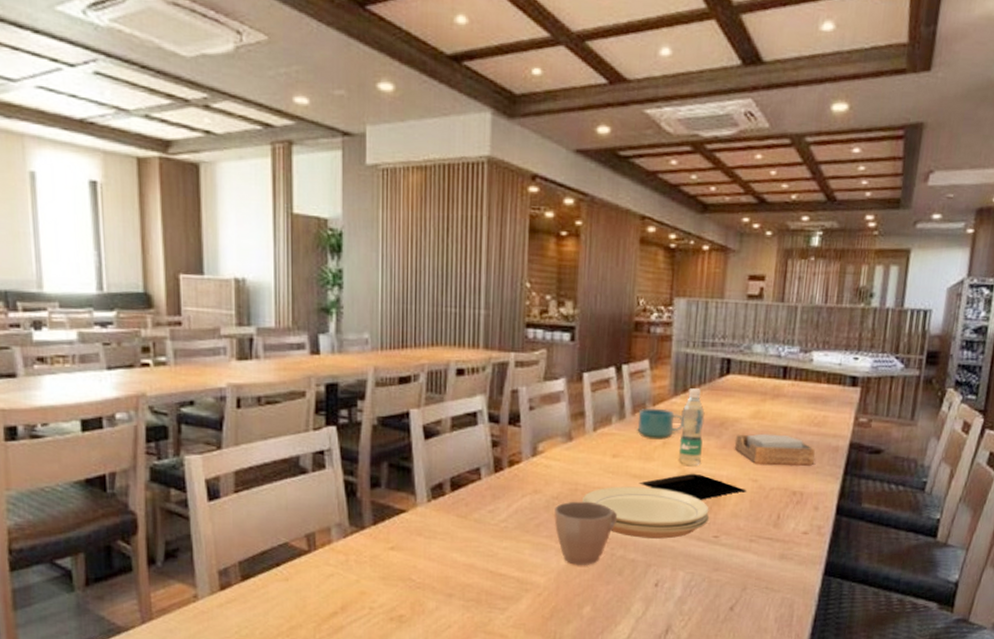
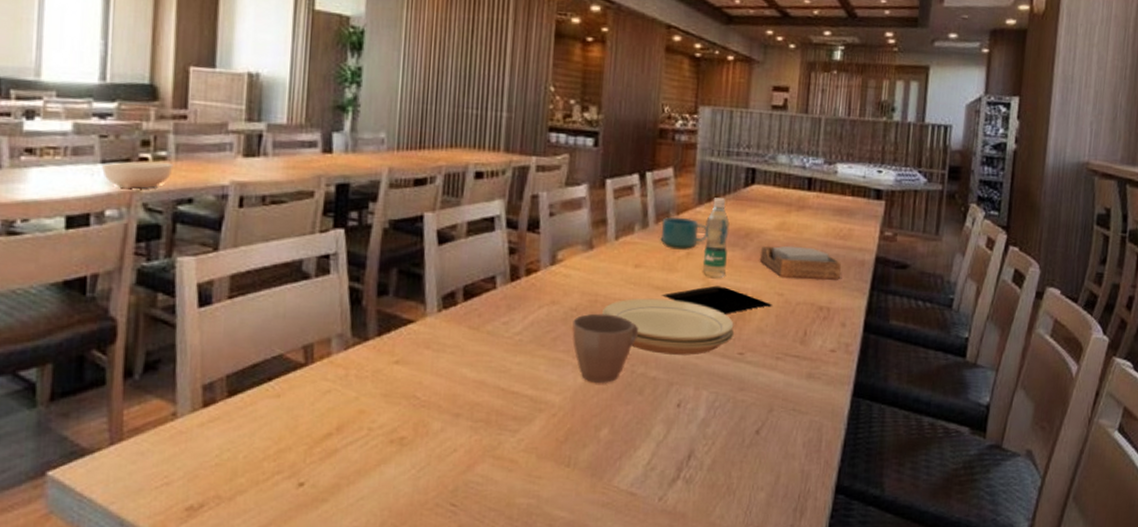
bowl: none [107,367,174,394] -> present [101,162,174,190]

